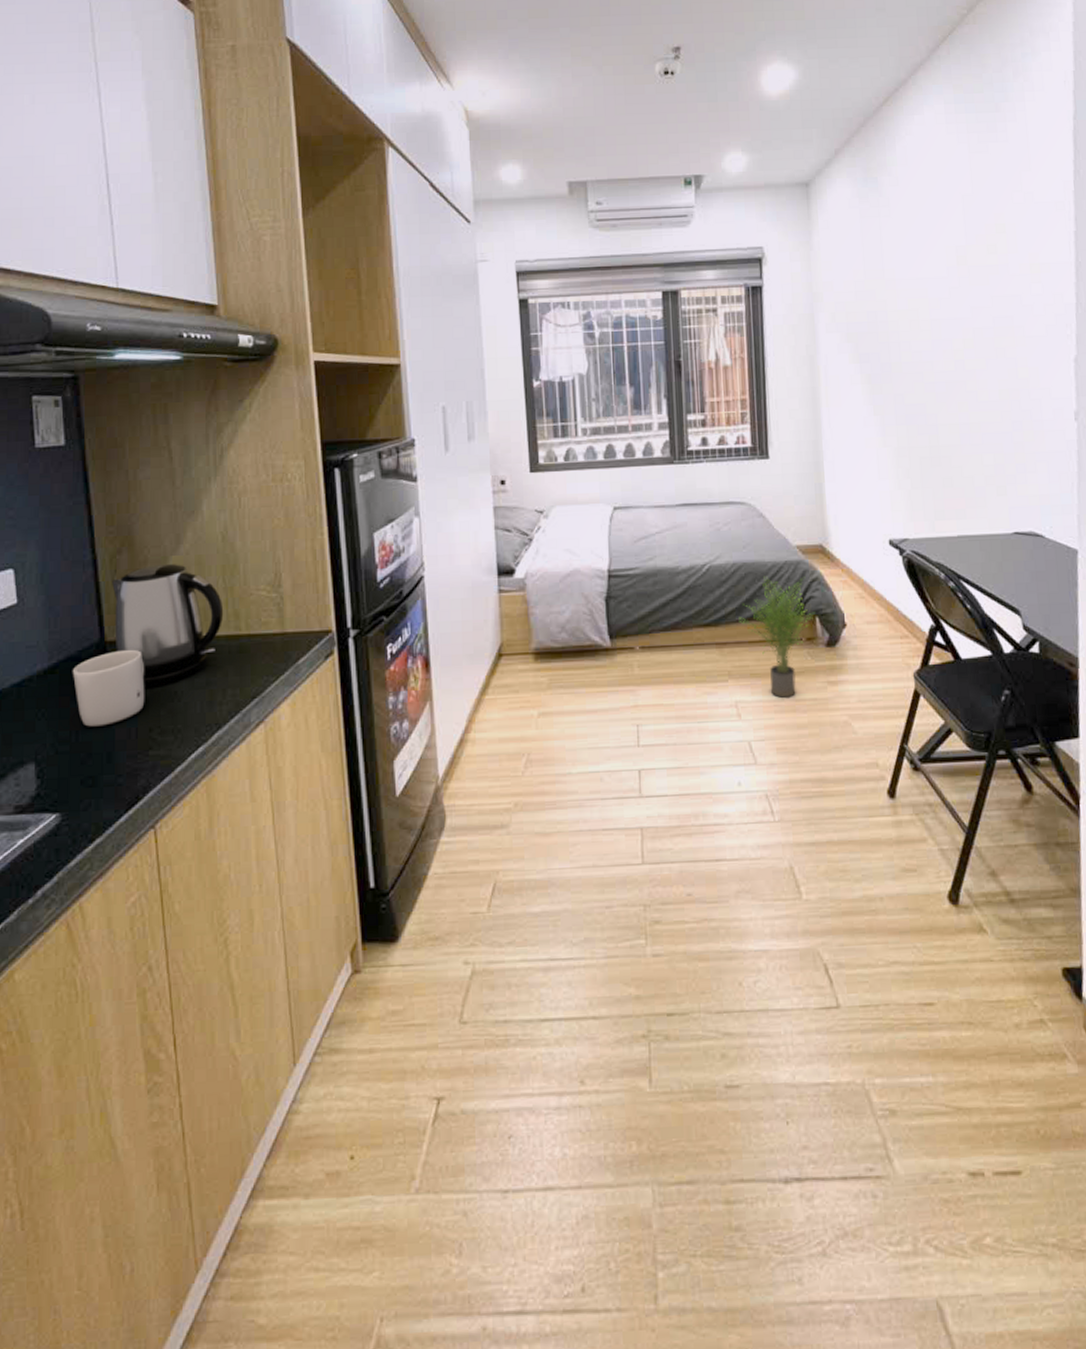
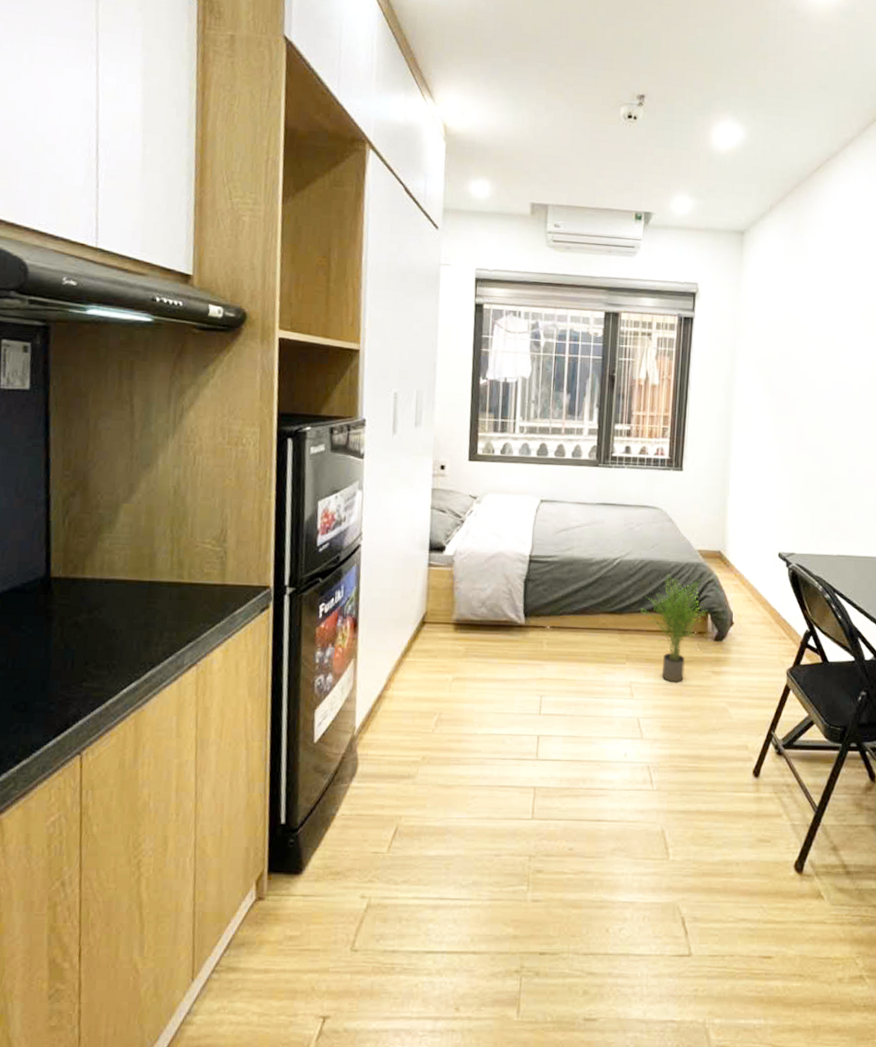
mug: present [72,649,145,727] -> none [15,586,87,656]
kettle: present [111,564,224,688] -> none [60,510,169,624]

